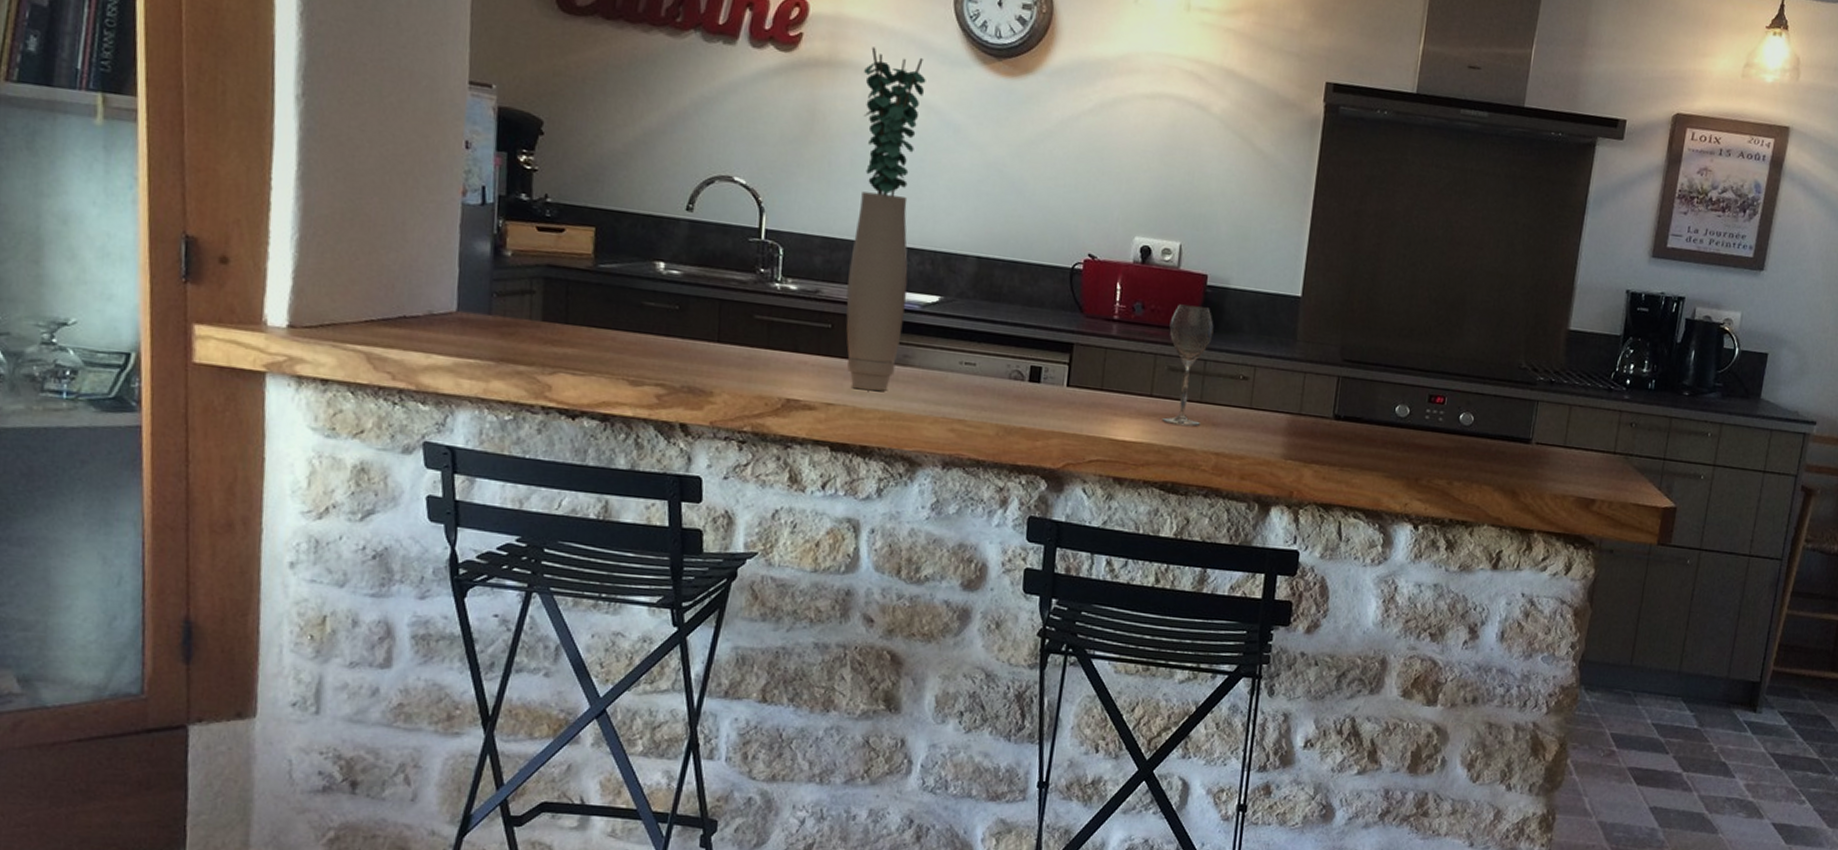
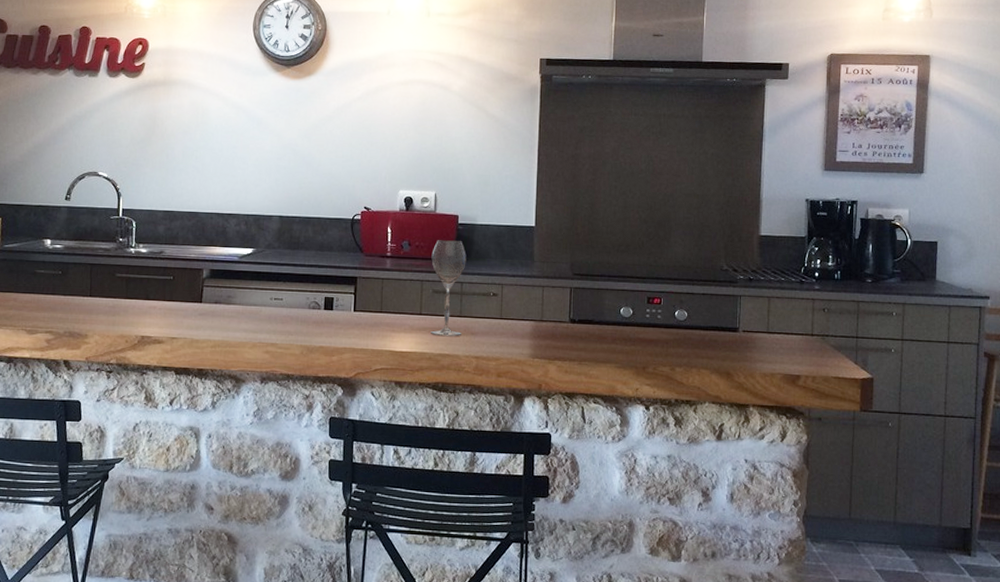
vase: present [846,46,926,392] -> none [183,67,235,326]

